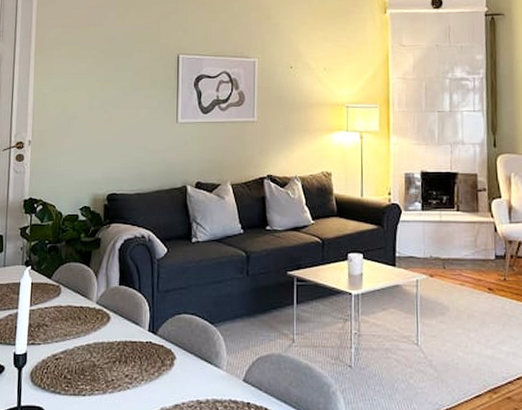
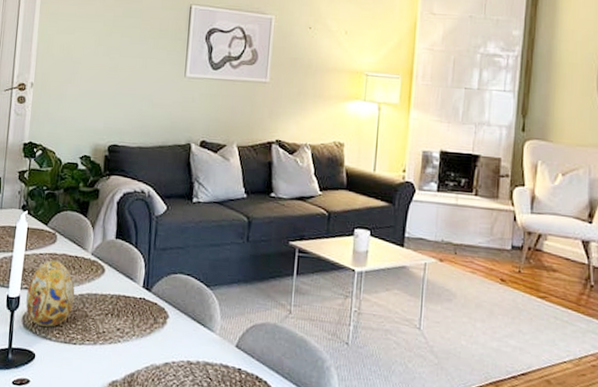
decorative egg: none [33,313,82,381] -> present [26,260,75,327]

